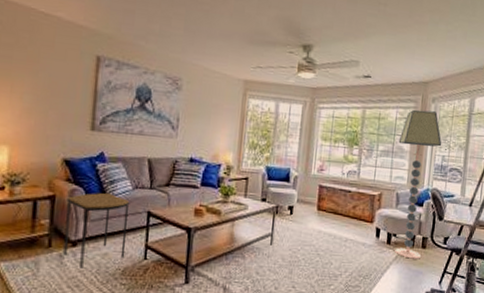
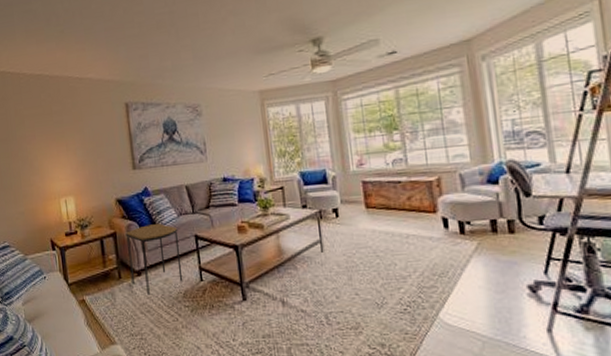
floor lamp: present [395,109,442,259] -> none [447,70,512,248]

